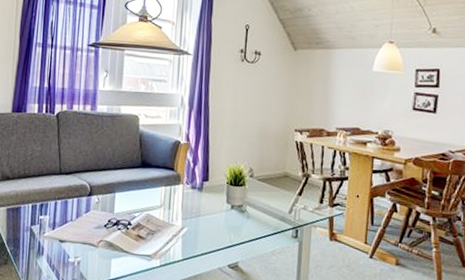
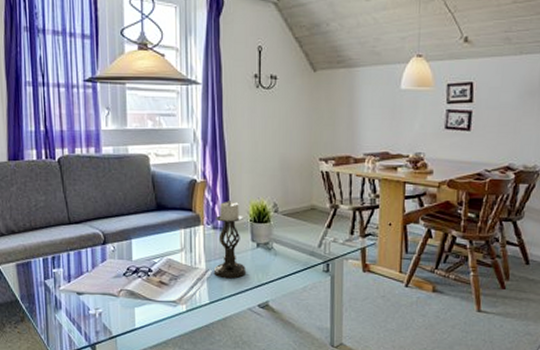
candle holder: none [188,163,220,238] -> present [213,201,247,279]

